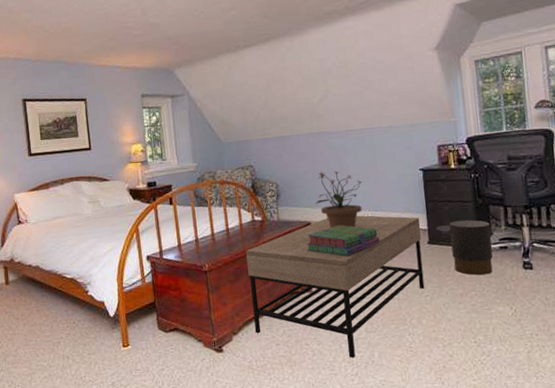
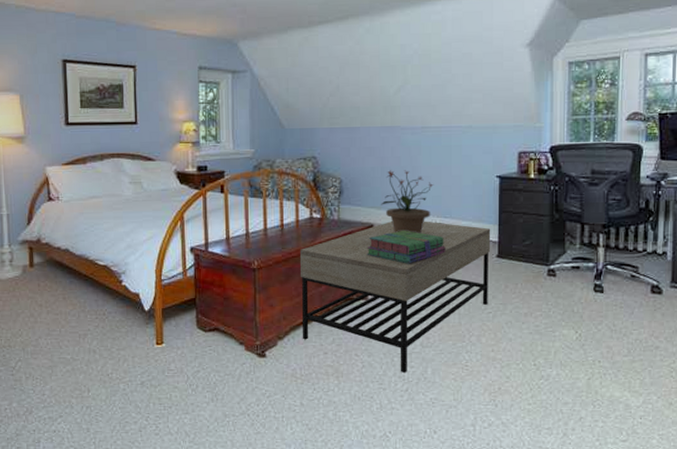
trash can: present [435,219,493,276] -> none [506,235,565,295]

